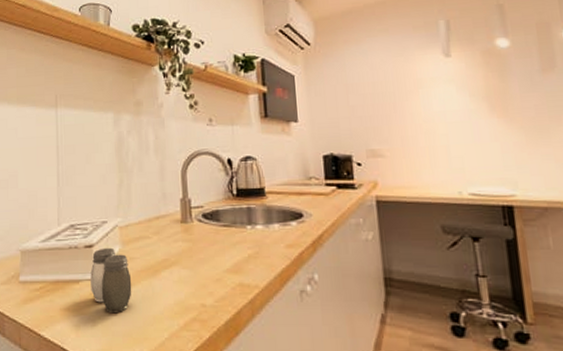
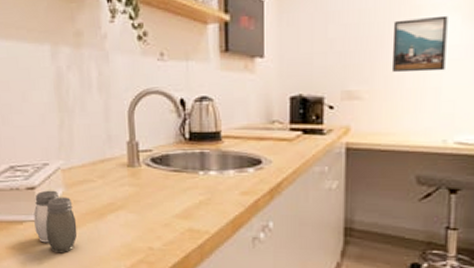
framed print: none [401,86,450,134] -> present [391,15,448,73]

